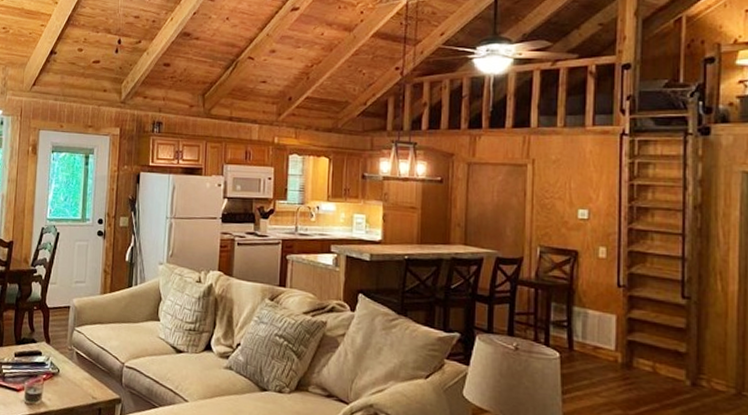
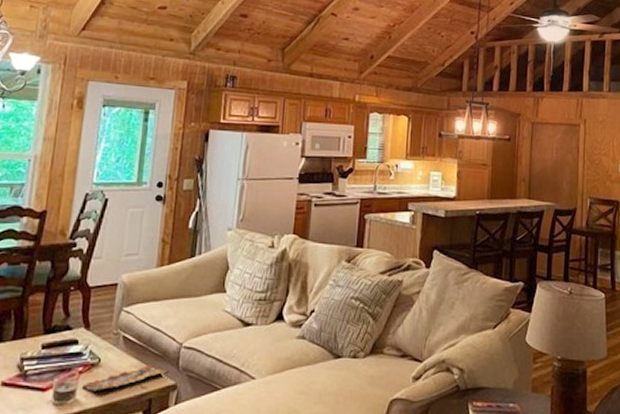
magazine: none [46,379,114,398] -> present [81,365,169,393]

